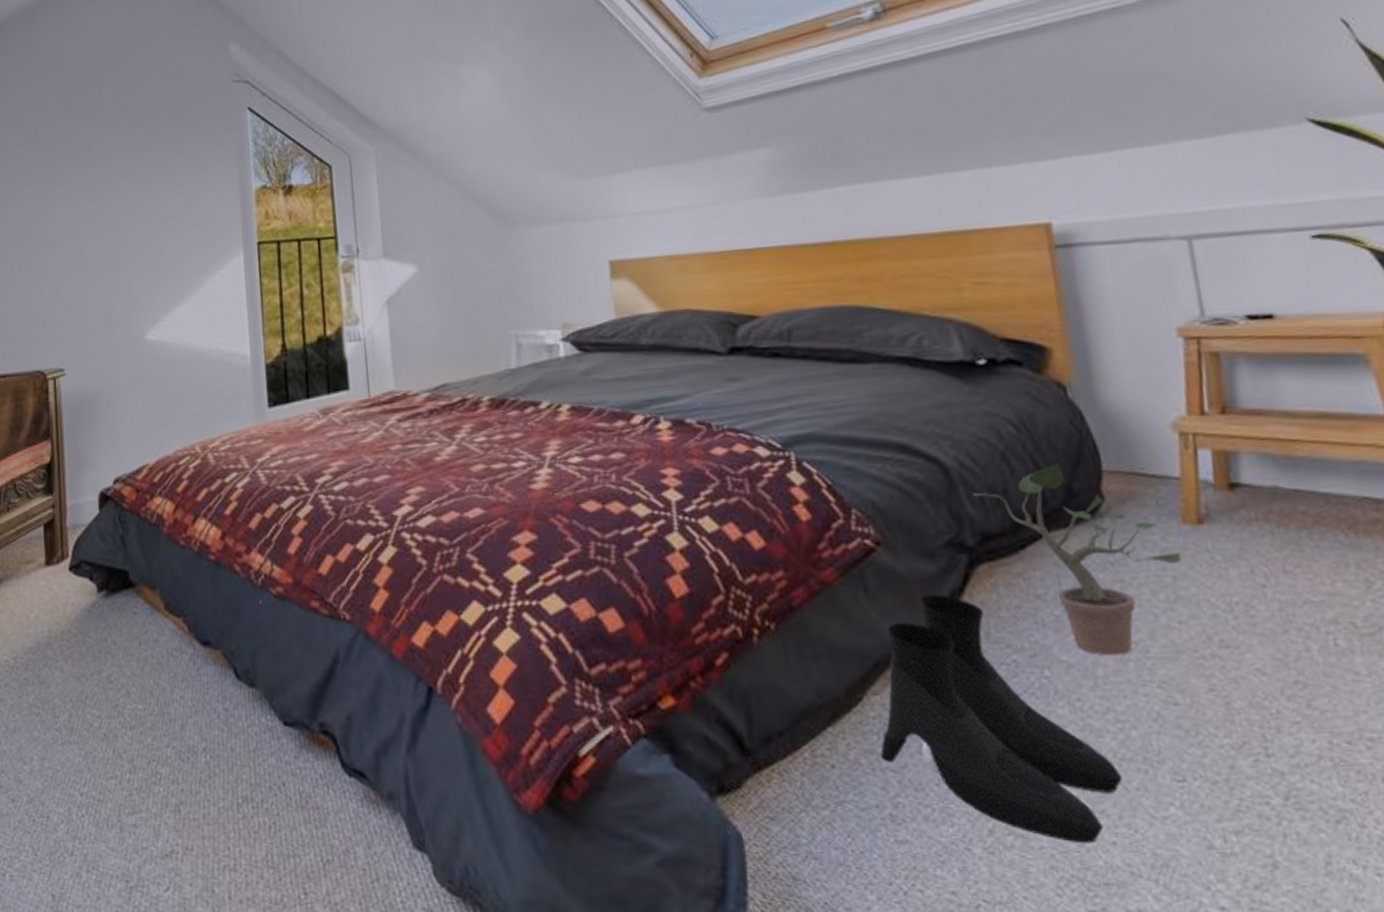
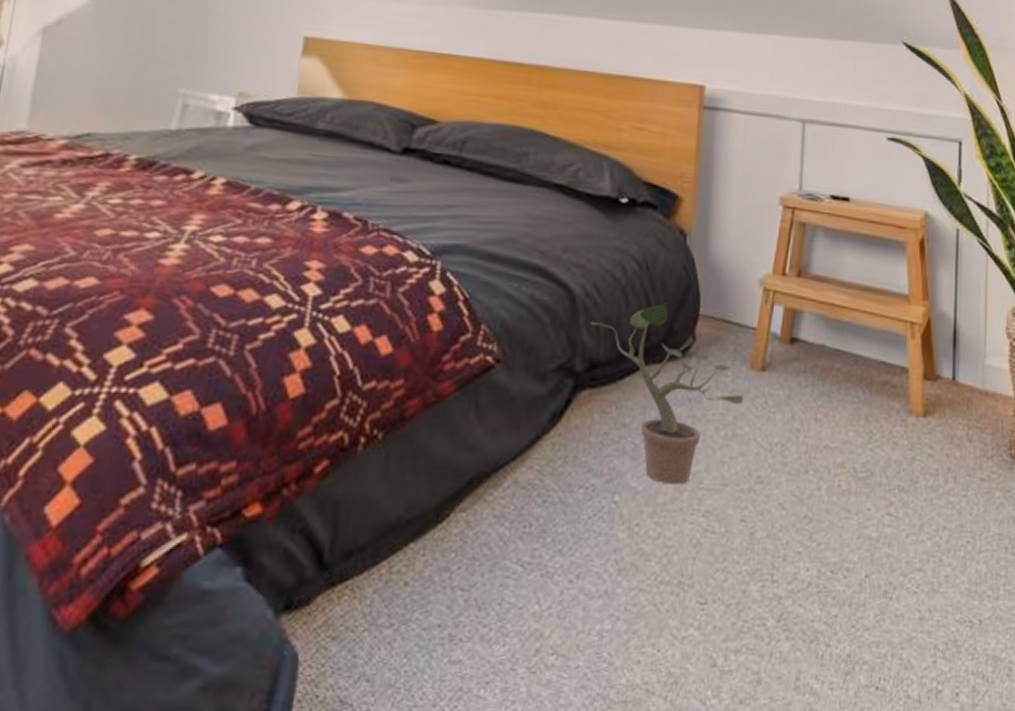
boots: present [879,594,1123,844] -> none [452,415,658,663]

